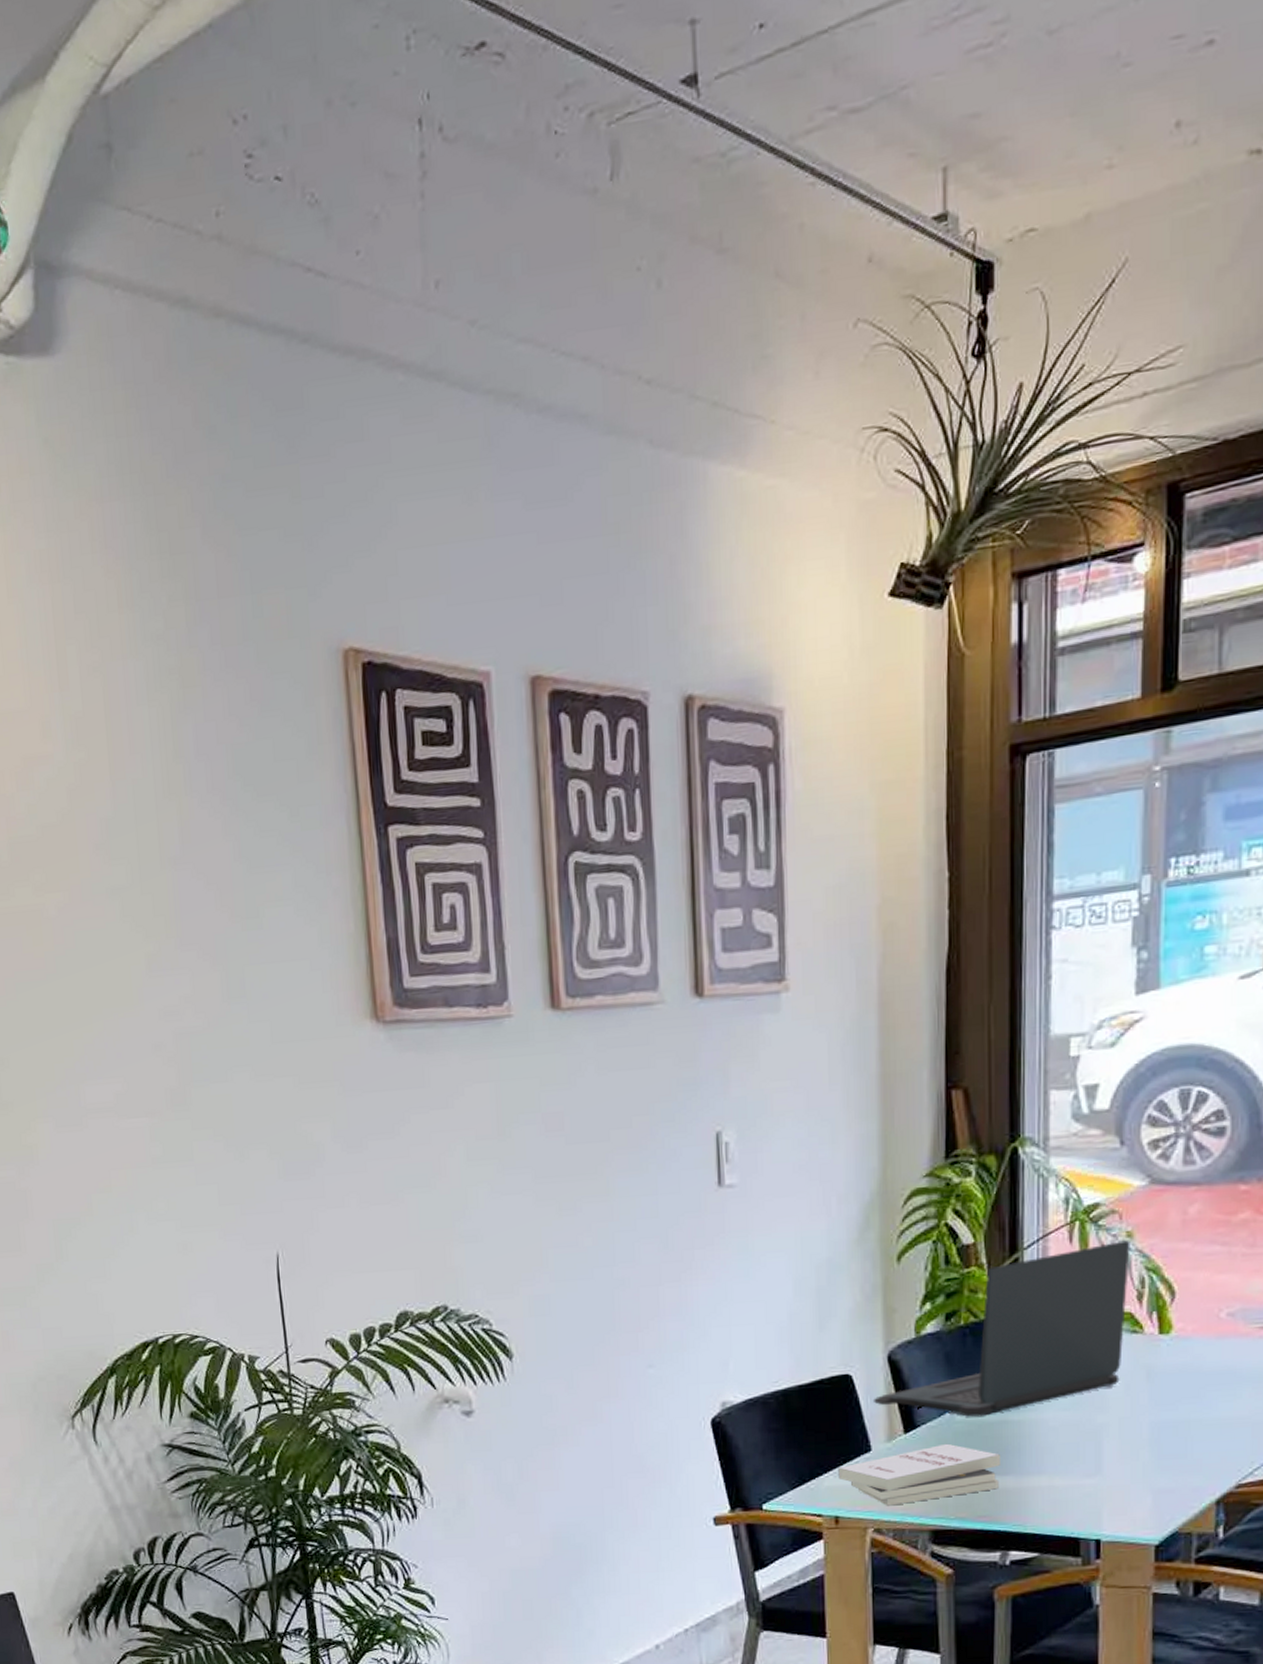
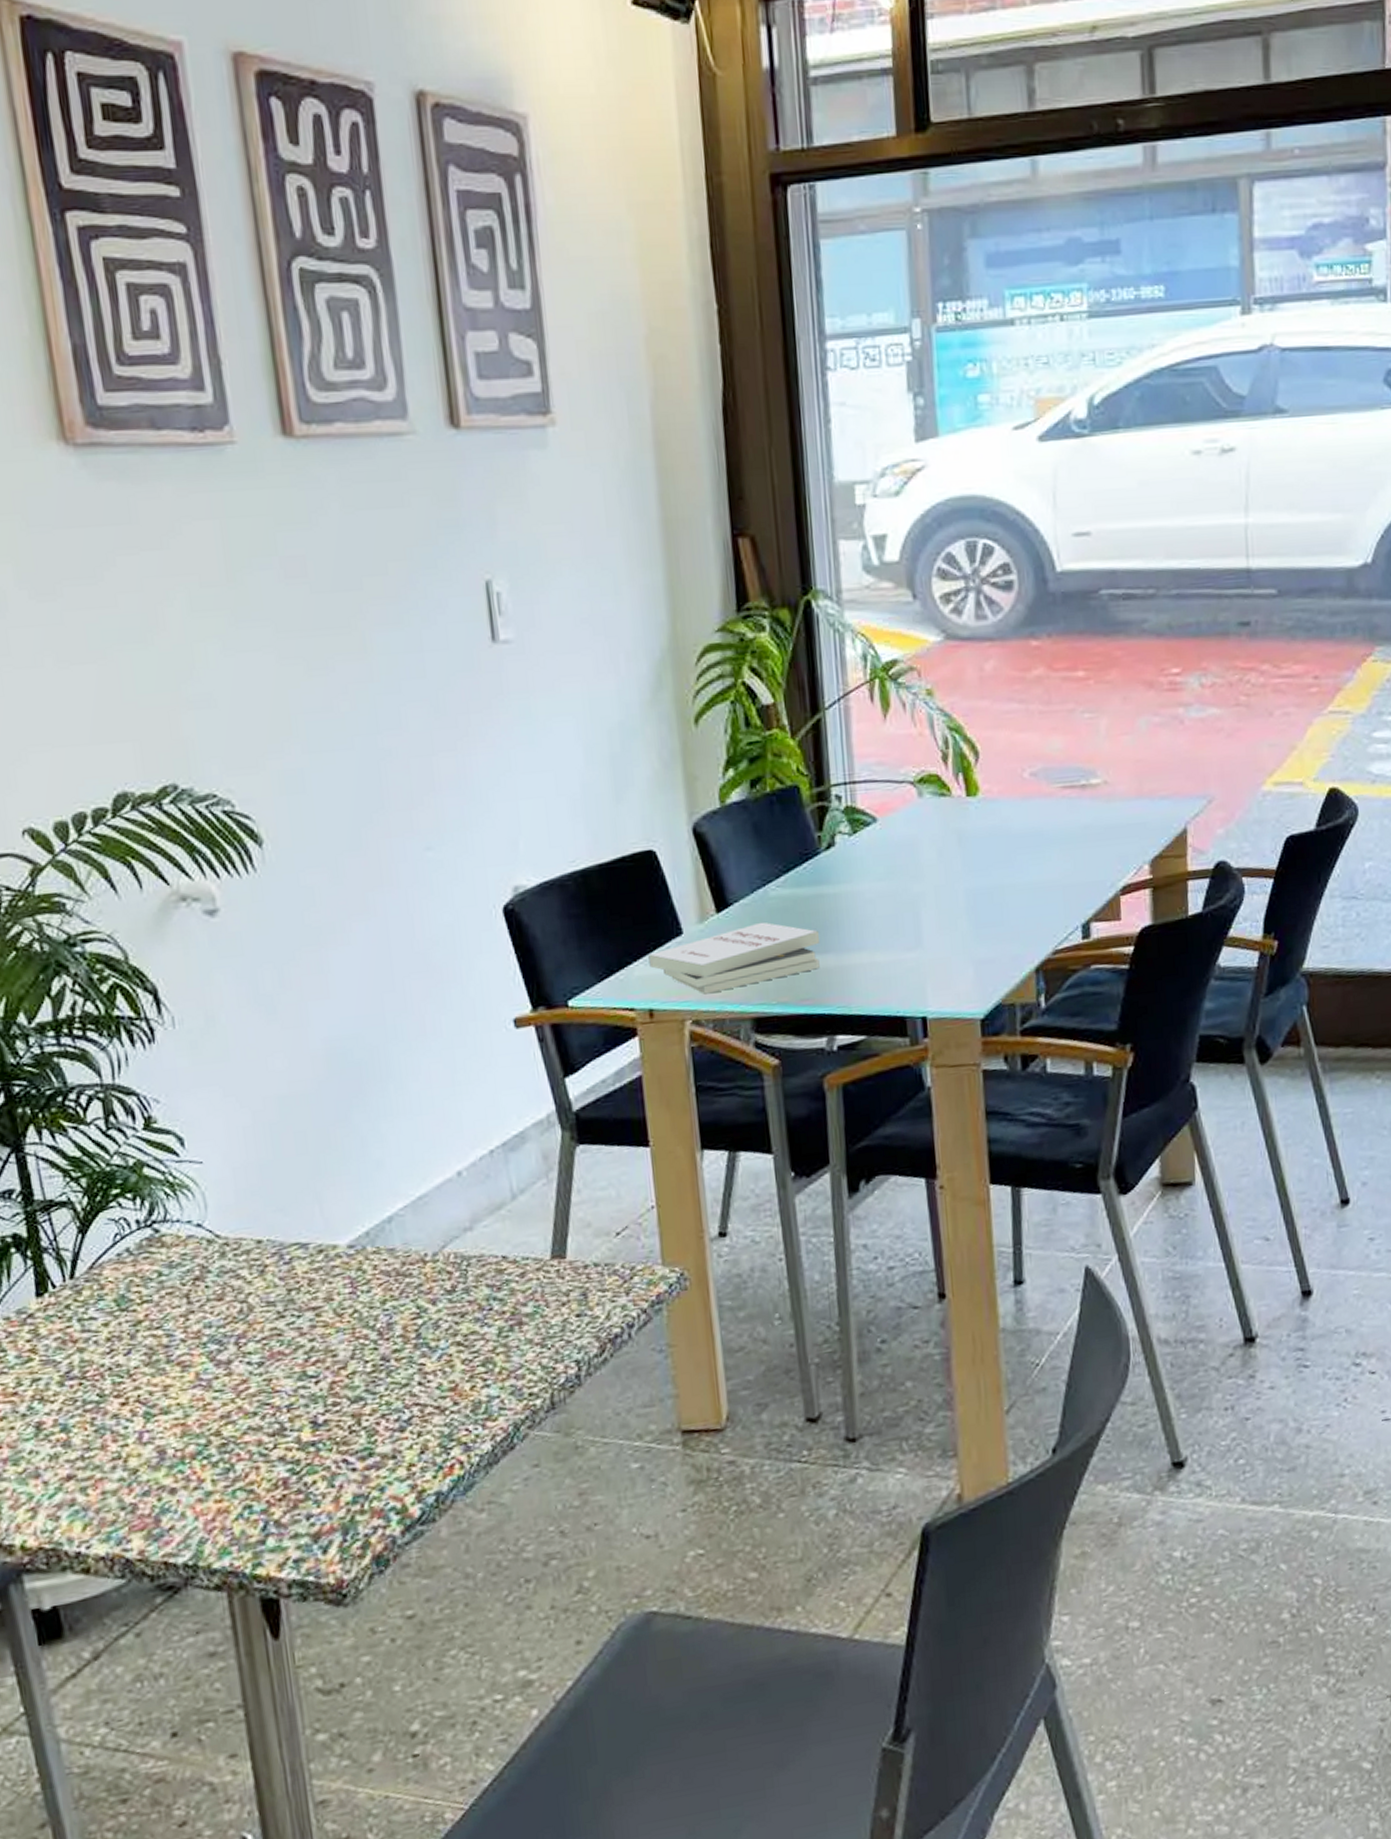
laptop: present [872,1240,1130,1417] -> none [680,698,933,892]

